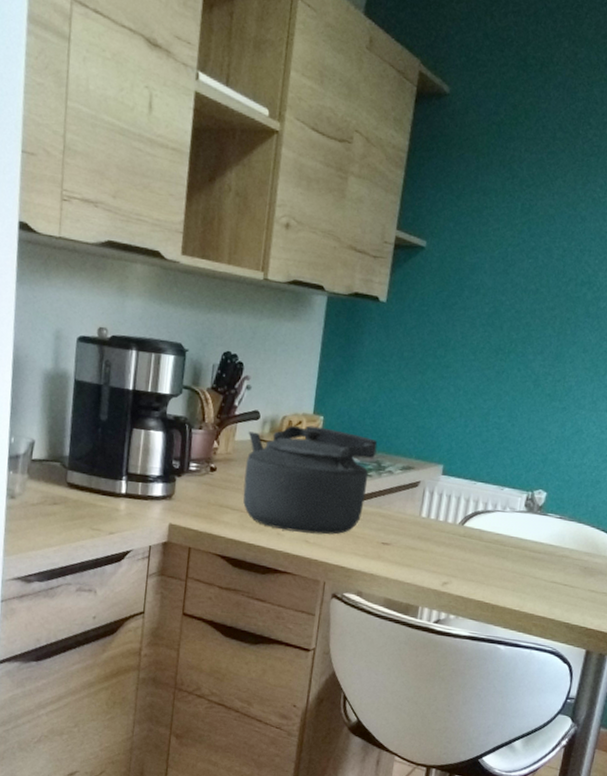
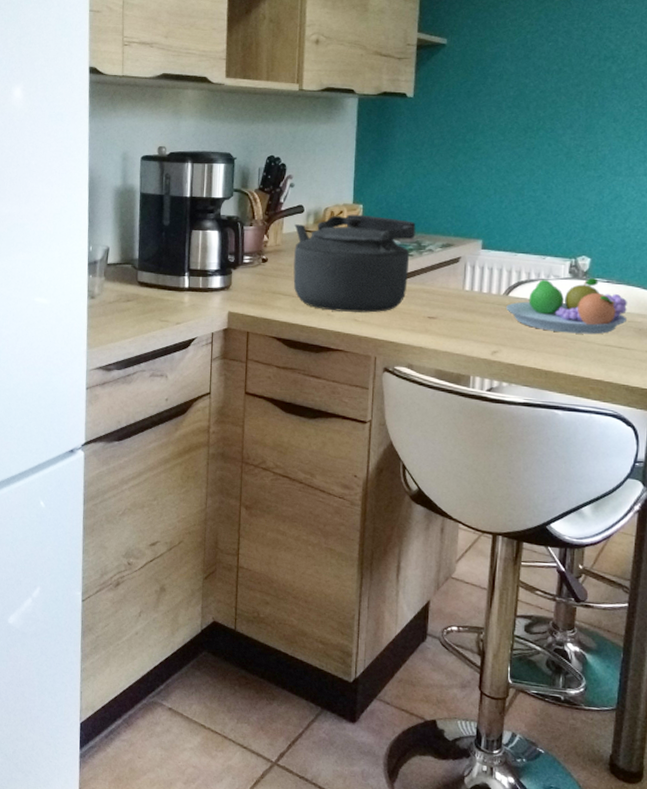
fruit bowl: none [461,510,577,571] -> present [506,278,627,334]

